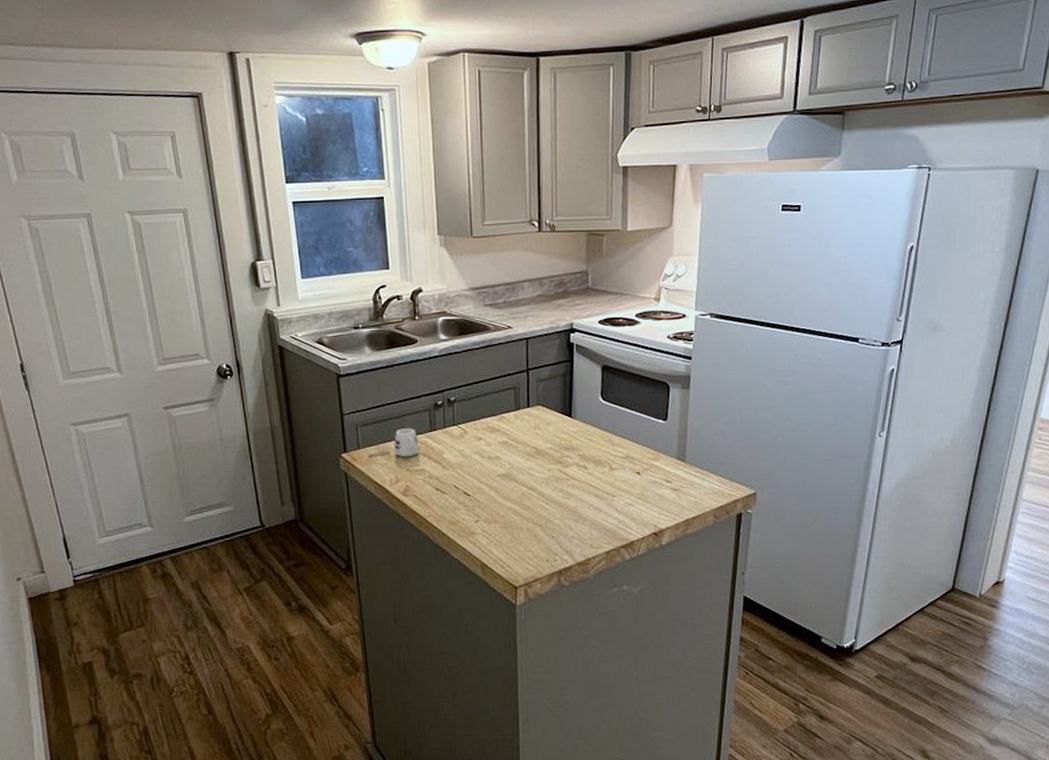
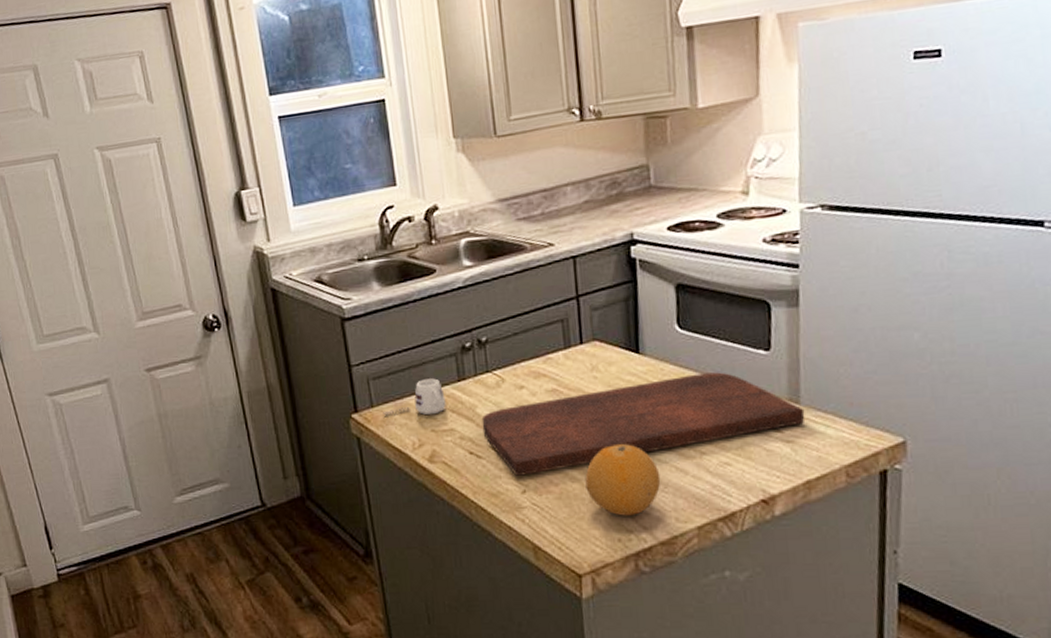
cutting board: none [447,435,688,509] -> present [481,372,805,476]
fruit: none [524,487,581,542] -> present [585,444,661,516]

